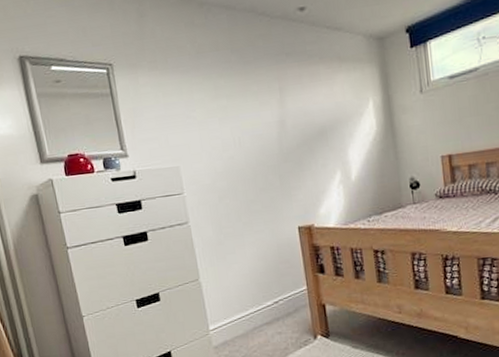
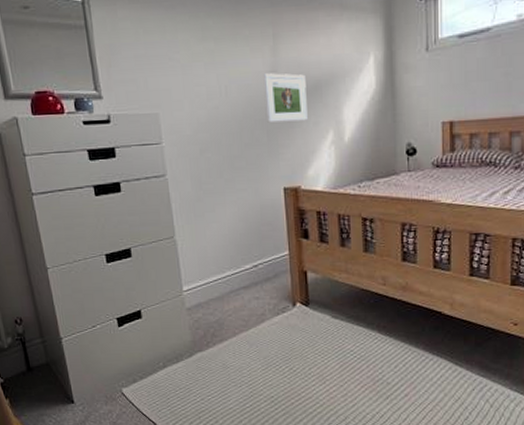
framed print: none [272,122,316,168] -> present [263,73,308,123]

